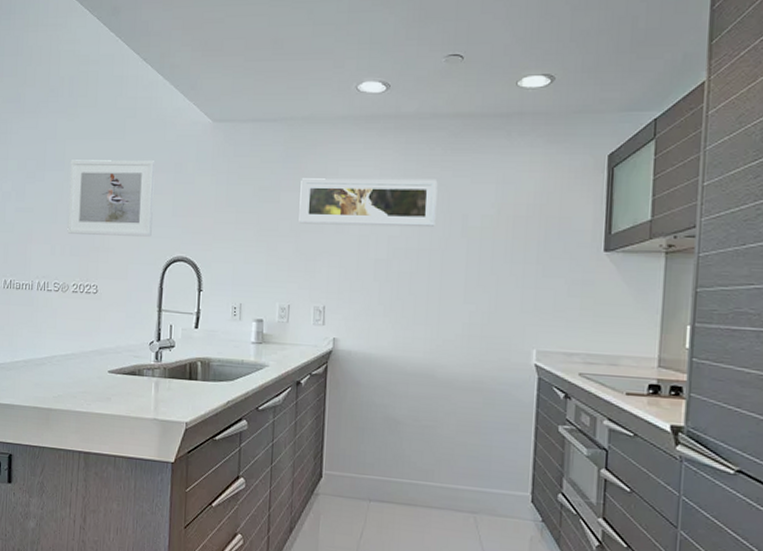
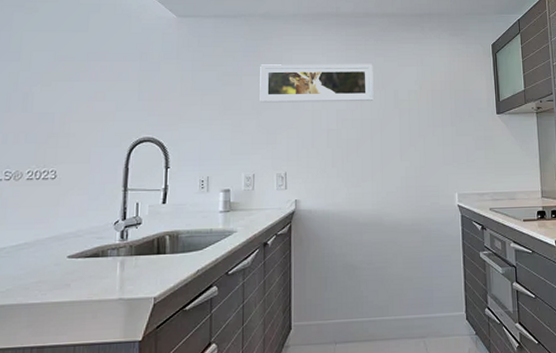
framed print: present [67,160,155,237] -> none [22,50,120,122]

